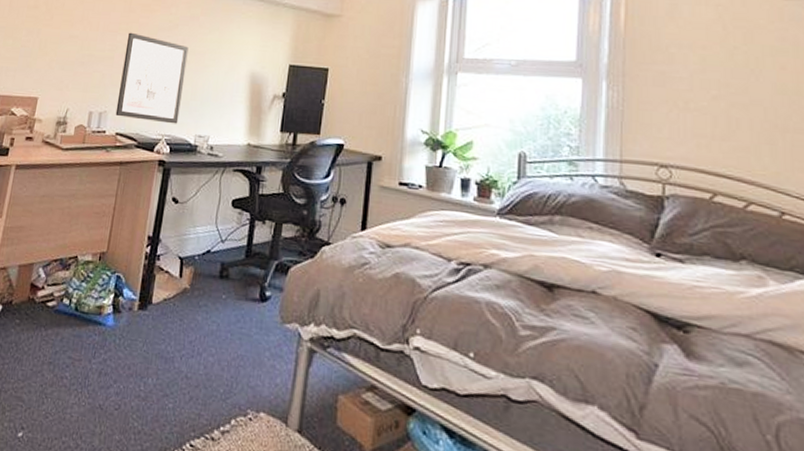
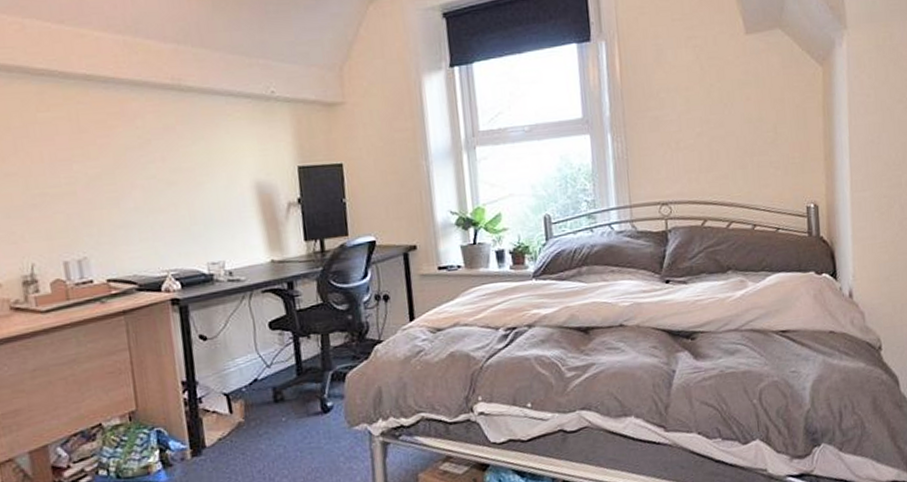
wall art: present [115,32,189,124] -> none [87,157,183,261]

